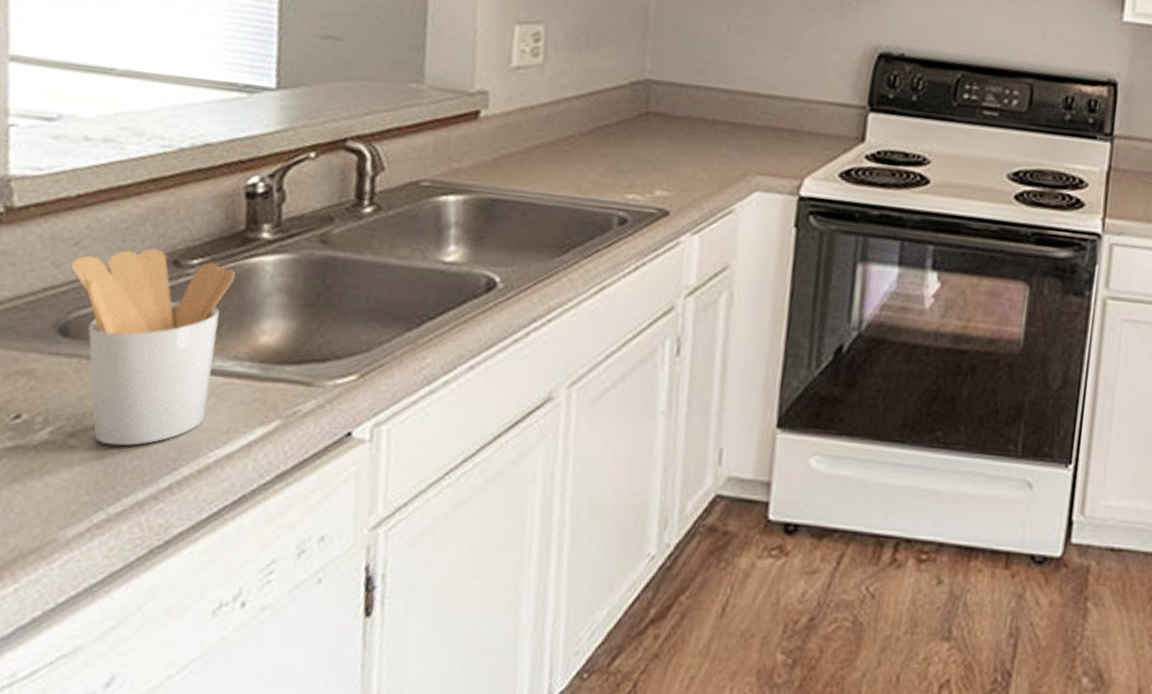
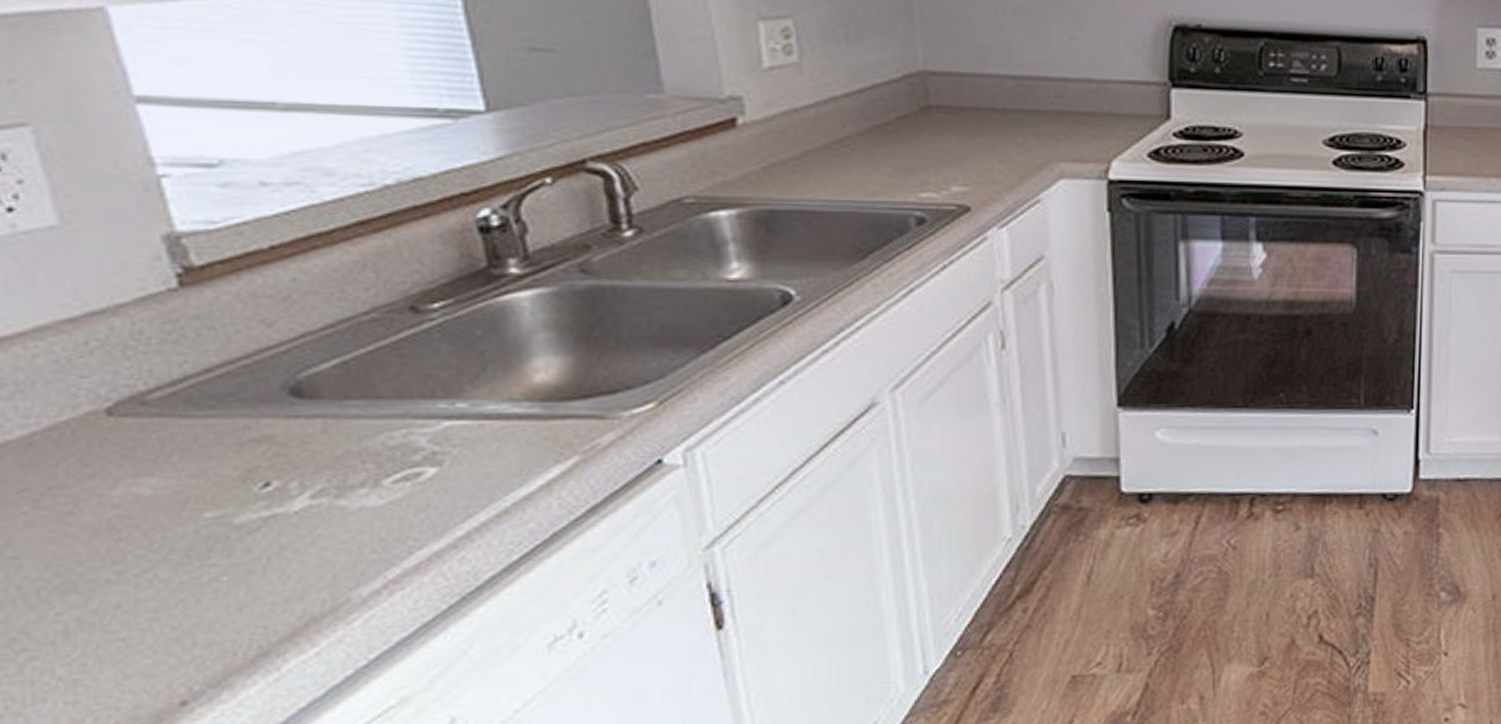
utensil holder: present [70,248,235,447] -> none [285,296,491,502]

